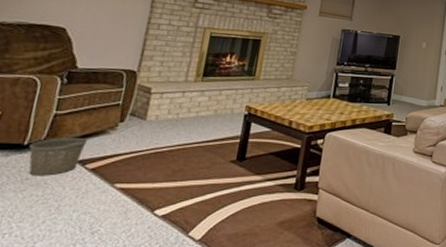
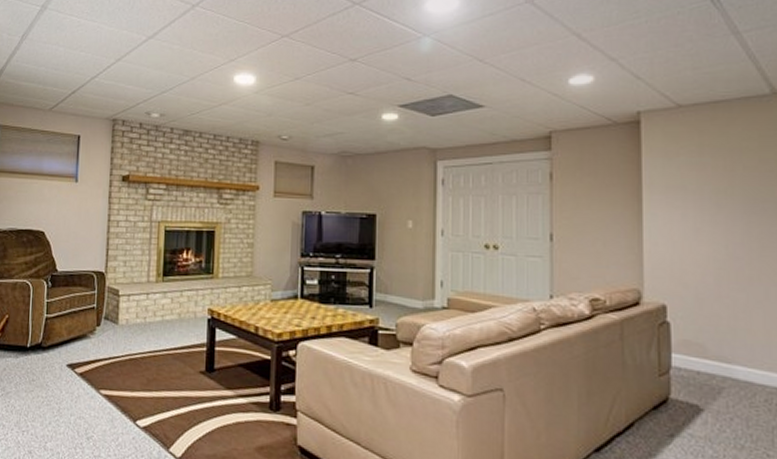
basket: present [28,137,87,176] -> none [31,340,73,379]

